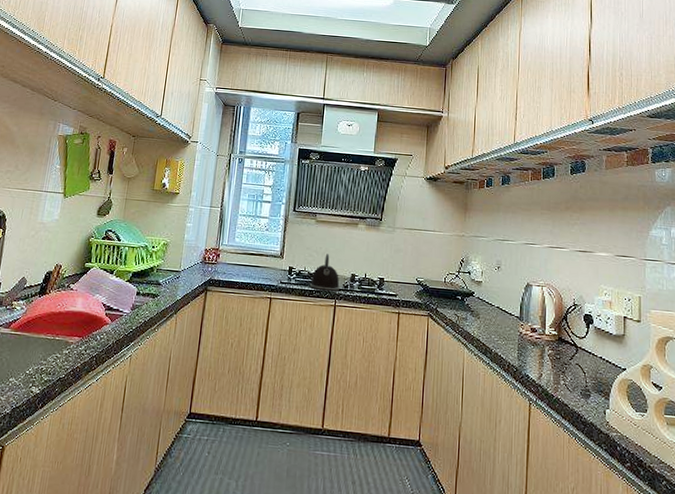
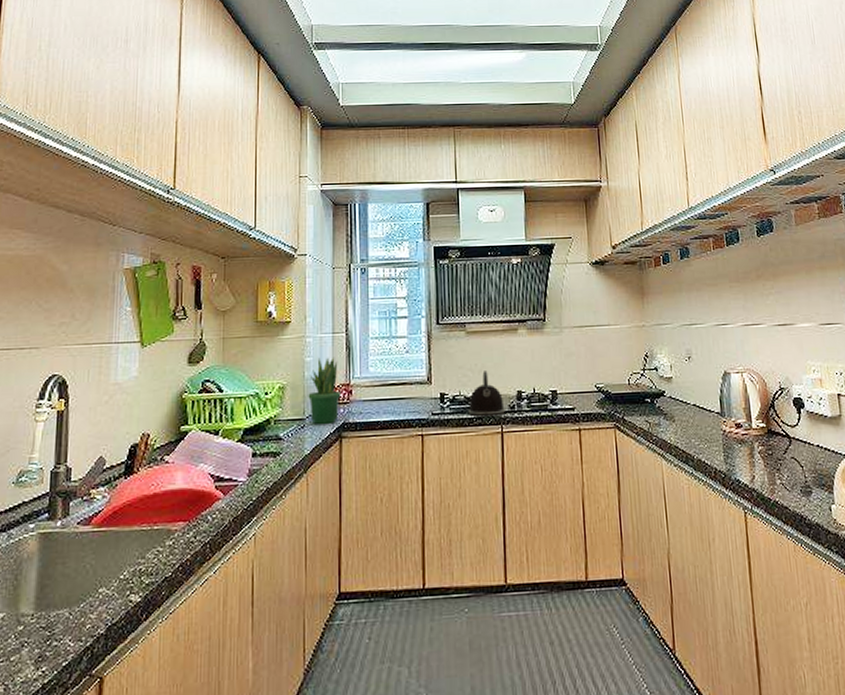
planter: none [185,224,212,278] -> present [308,357,342,424]

